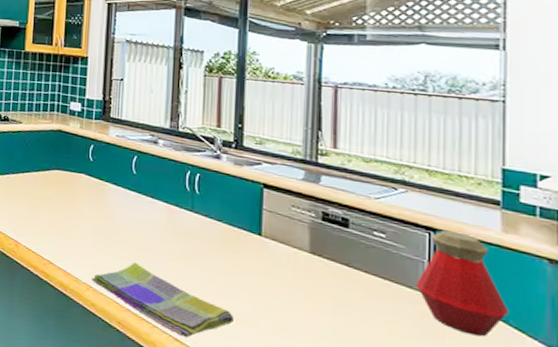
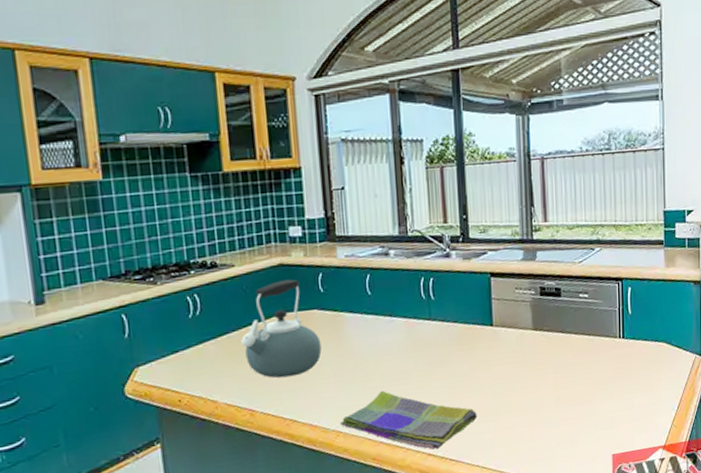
kettle: none [18,143,84,225] -> present [241,279,322,378]
bottle: present [415,230,509,337] -> none [611,276,671,363]

